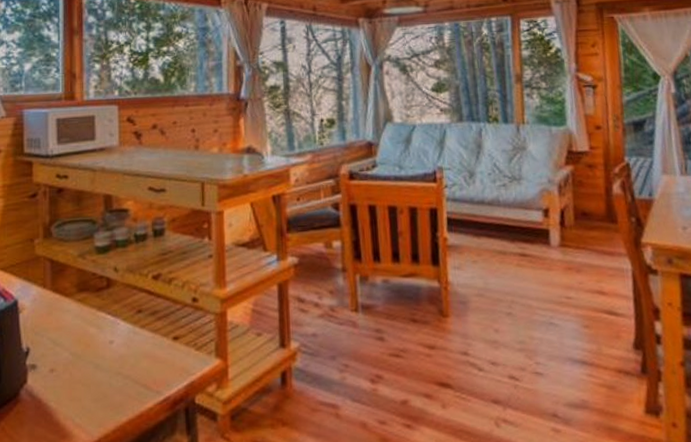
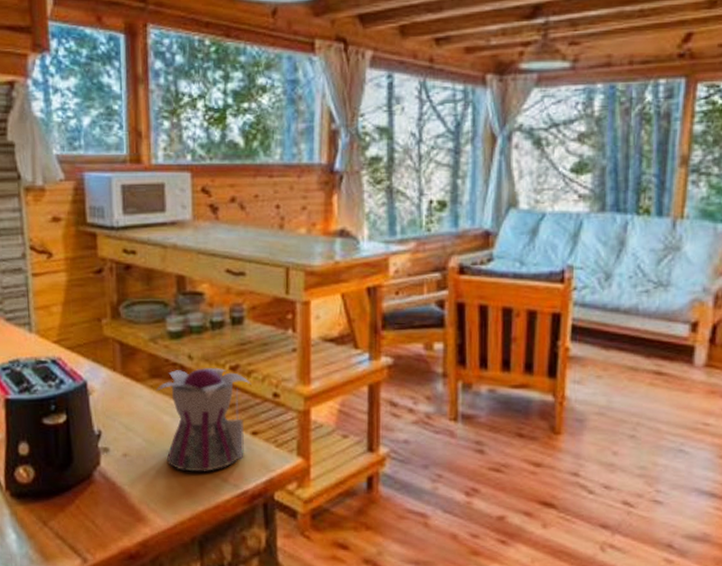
teapot: none [83,277,172,382] -> present [155,367,251,472]

